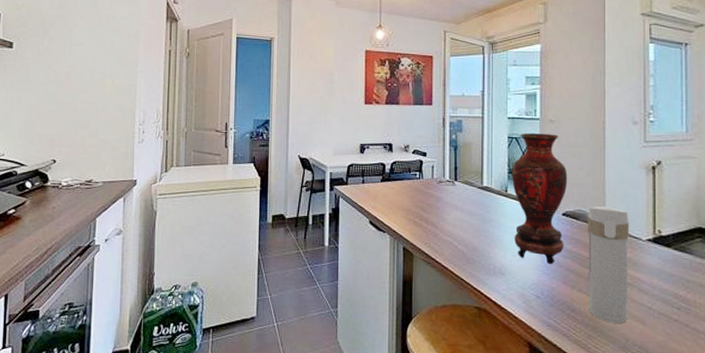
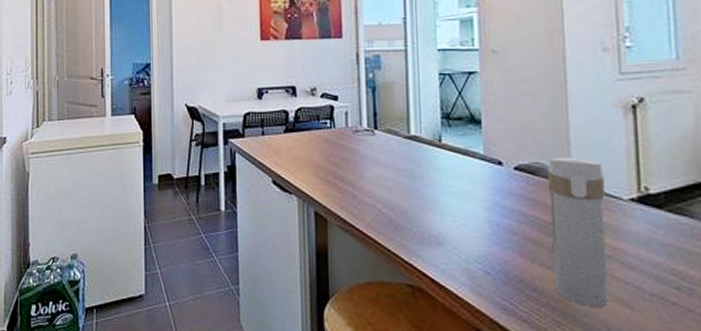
vase: present [512,132,568,264] -> none [446,67,520,231]

